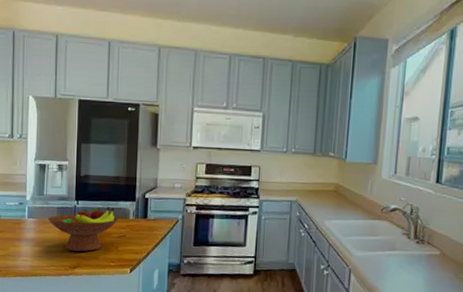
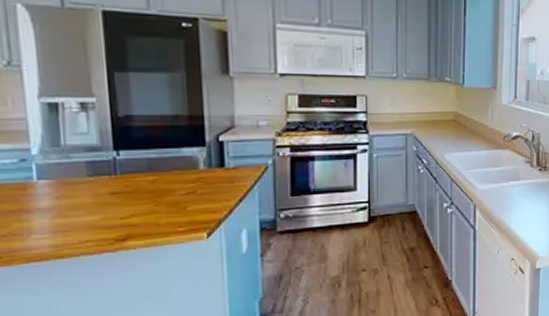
fruit bowl: present [47,206,119,252] -> none [71,155,183,218]

